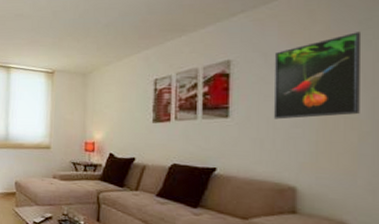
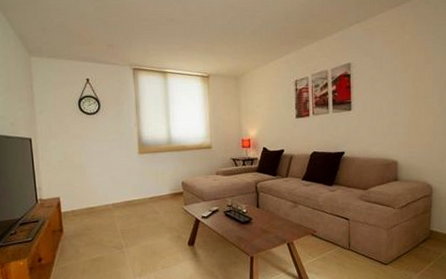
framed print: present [273,32,362,120] -> none [380,40,434,110]

